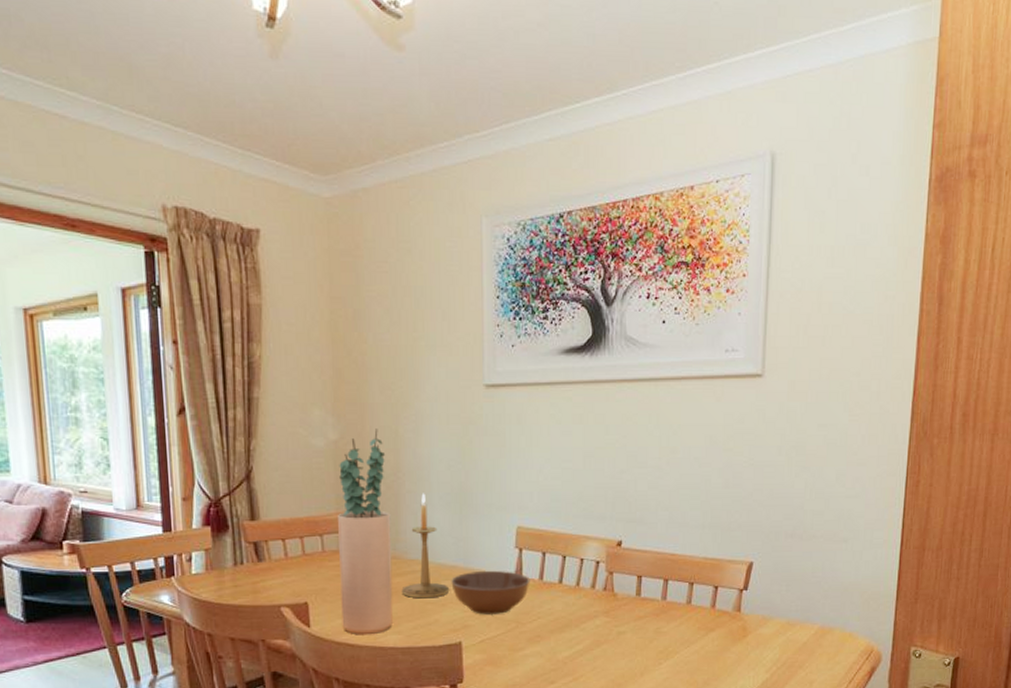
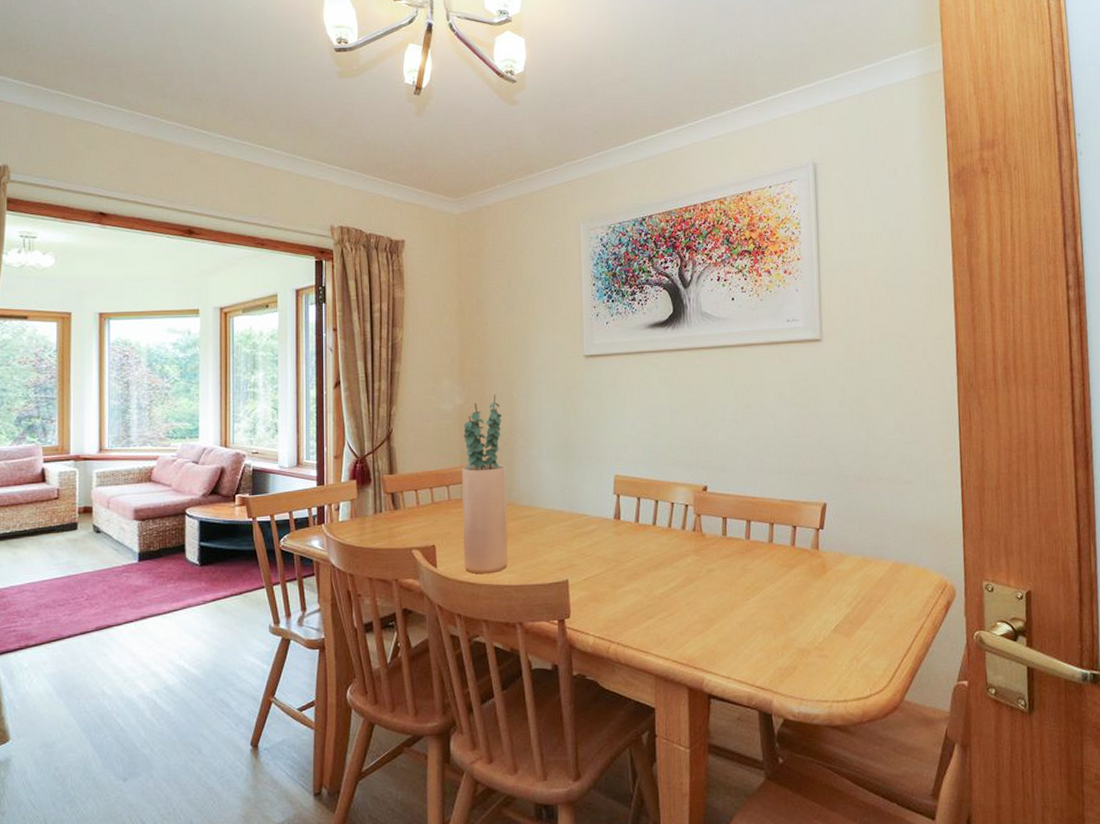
candlestick: present [401,493,450,599] -> none [515,448,557,541]
bowl: present [451,570,530,614] -> none [558,514,628,554]

